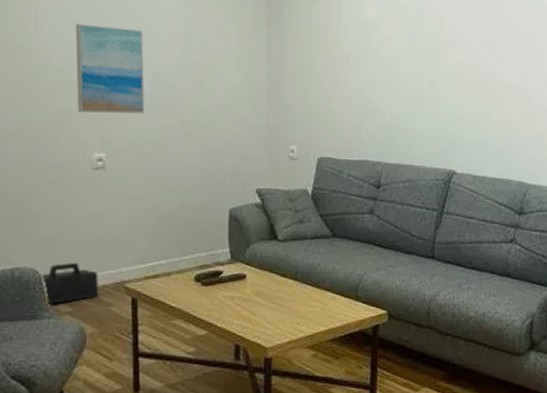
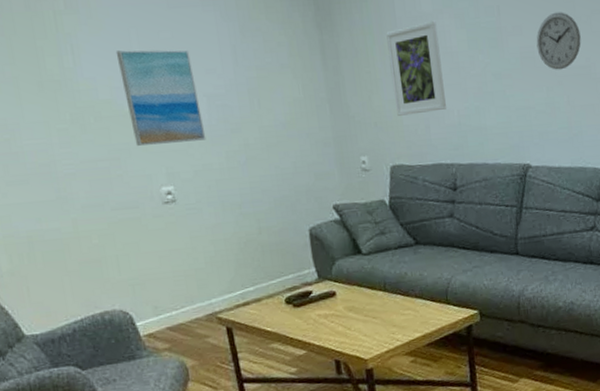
speaker: present [40,262,99,305] -> none [130,299,193,345]
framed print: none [330,27,380,111] -> present [386,21,446,116]
wall clock: none [474,31,517,85] -> present [536,12,581,70]

